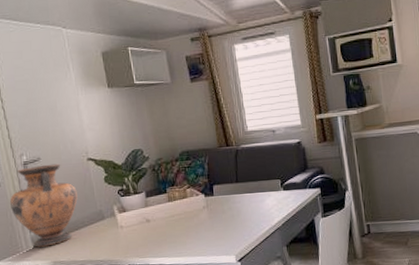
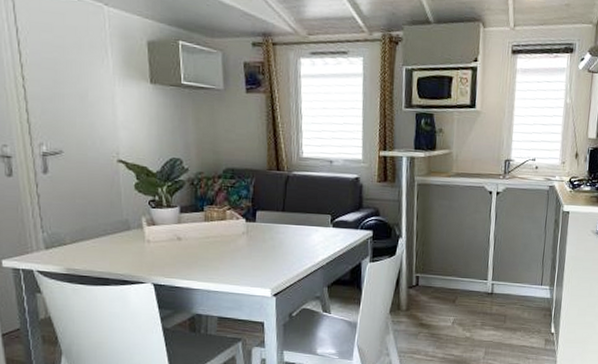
vase: present [9,163,78,247] -> none [21,159,102,251]

